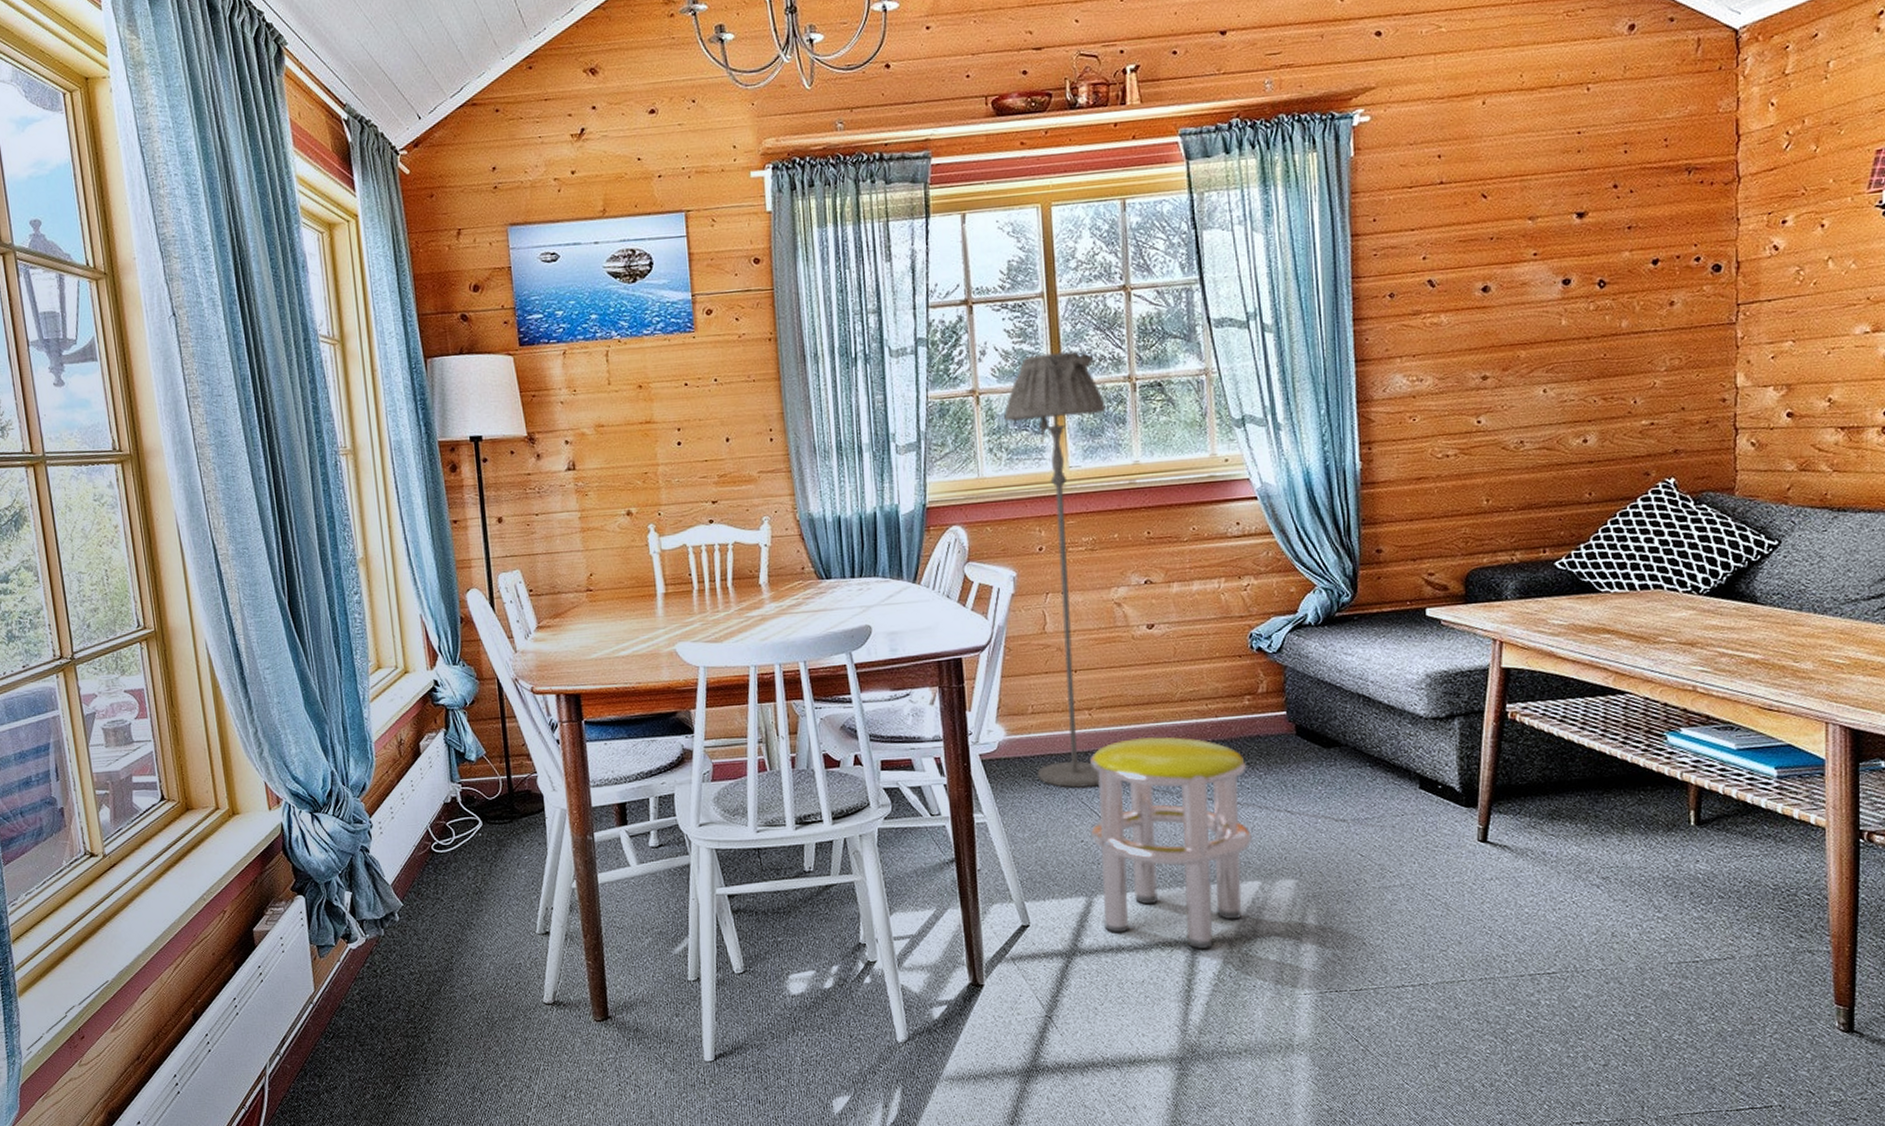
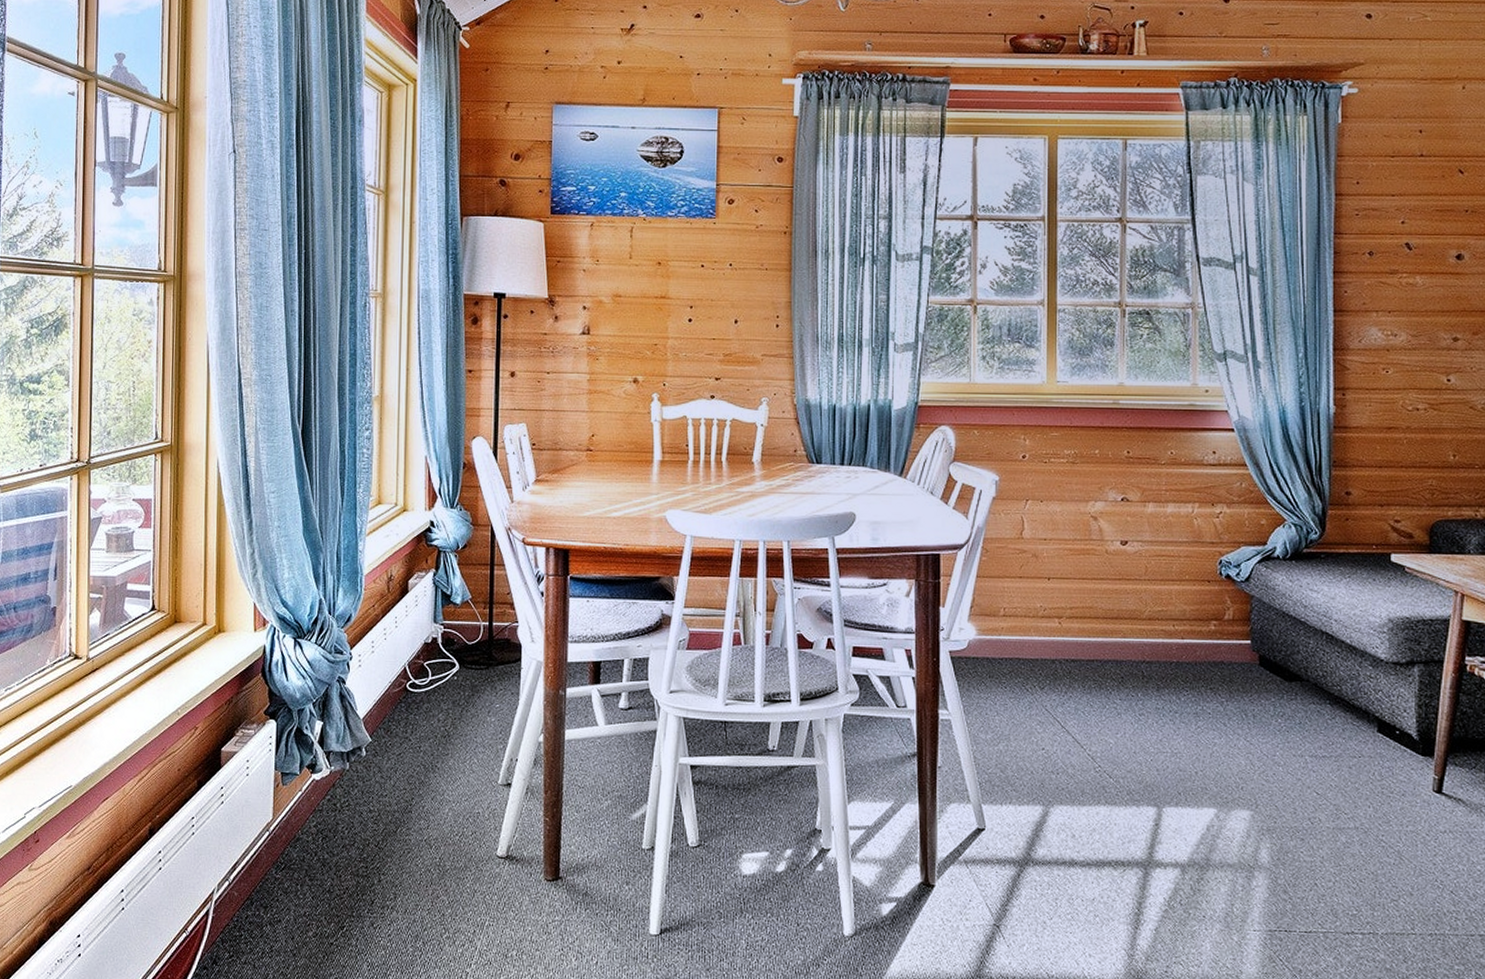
floor lamp: present [1004,351,1106,789] -> none [999,273,1095,696]
stool: present [1090,736,1252,949] -> none [1052,650,1210,872]

